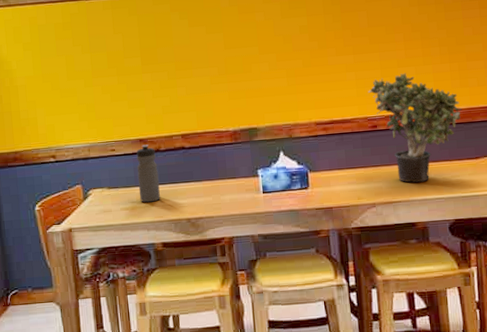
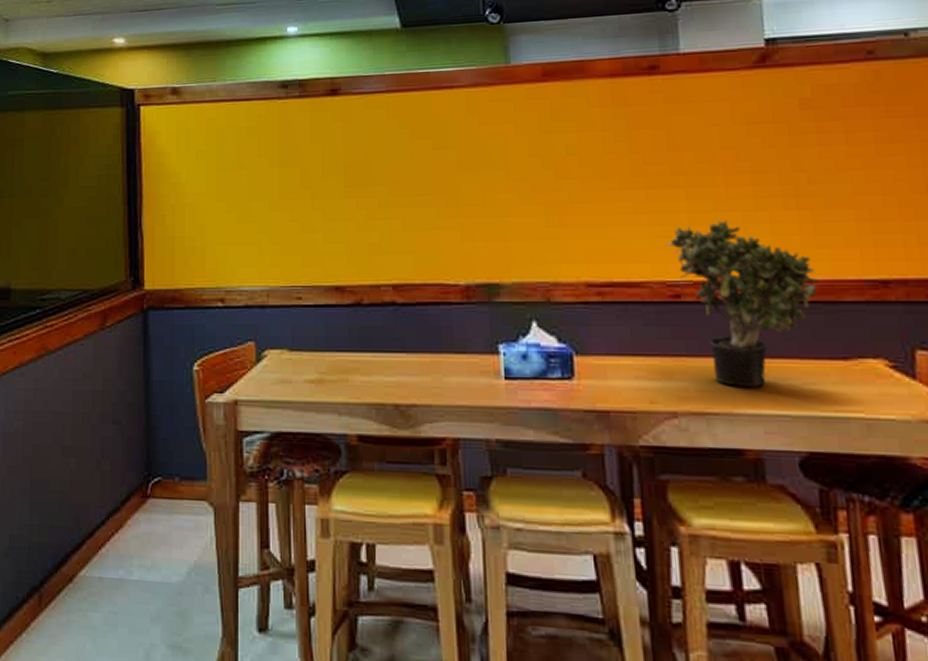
water bottle: present [136,144,160,203] -> none [329,294,359,376]

